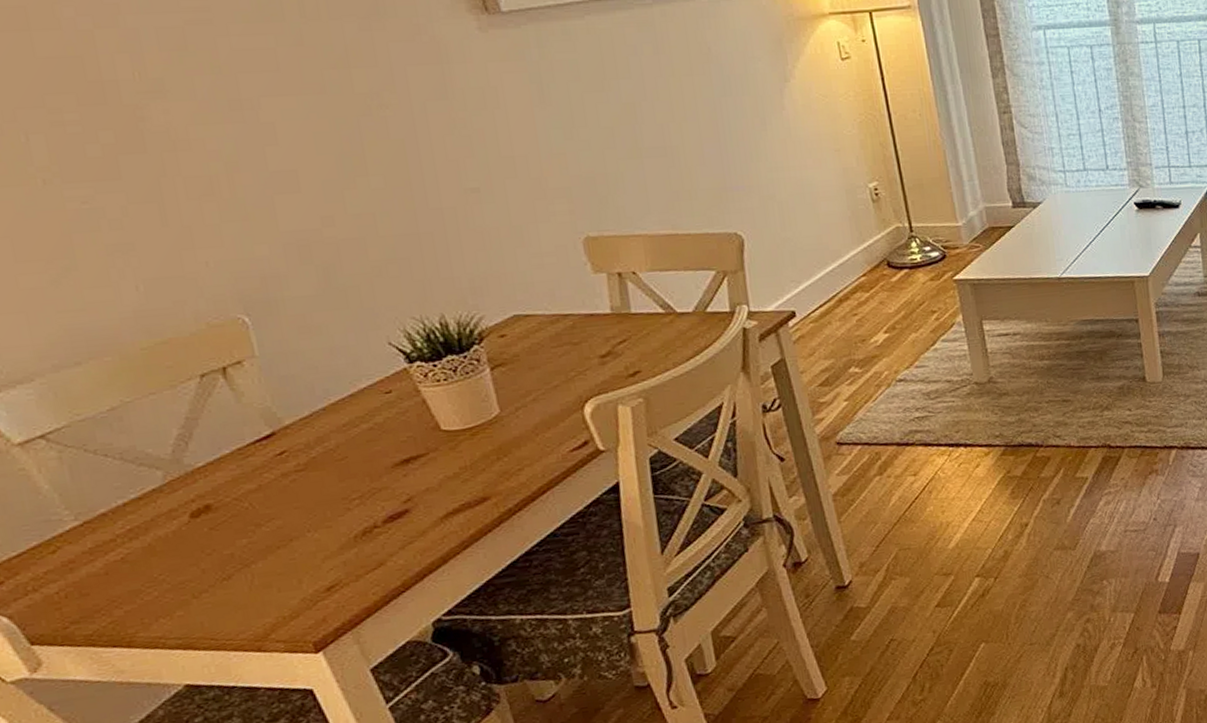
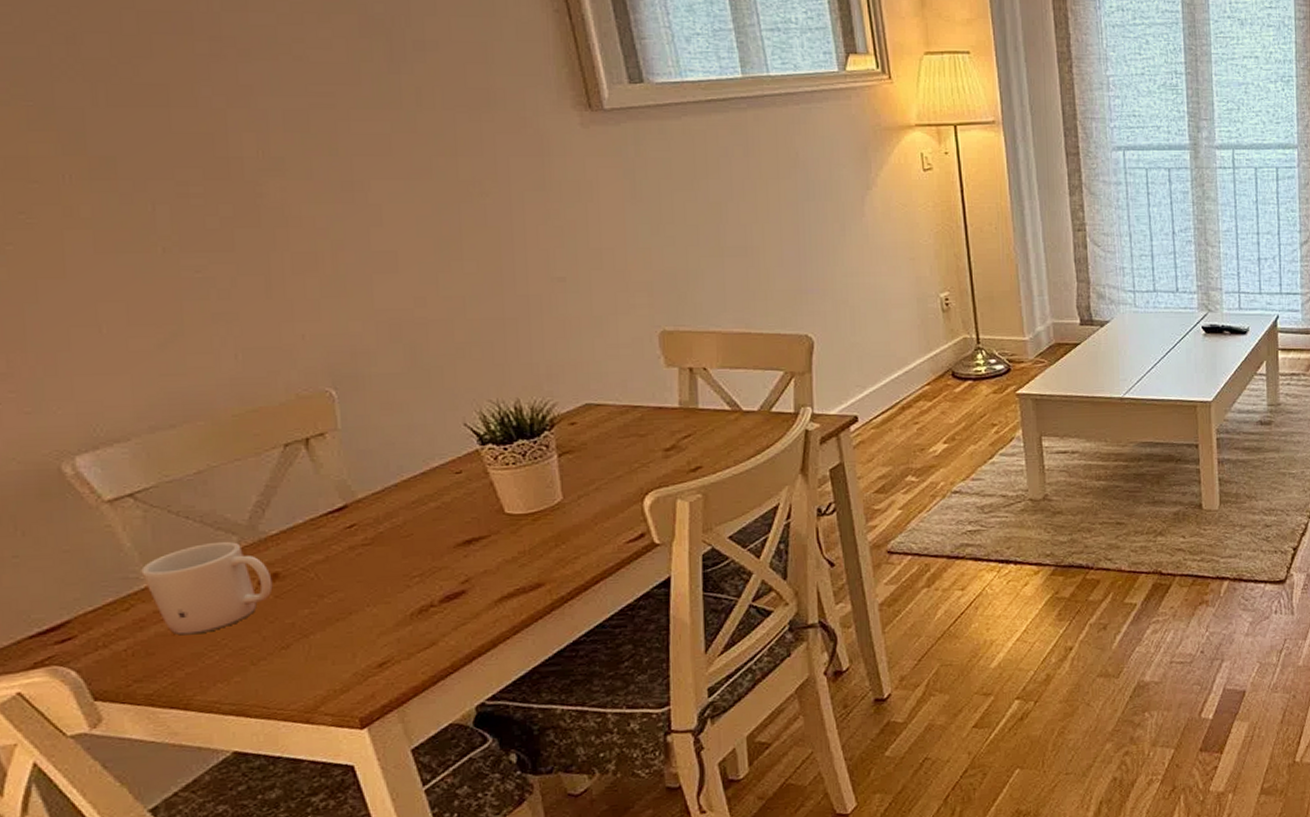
mug: none [63,476,206,574] -> present [141,541,273,636]

